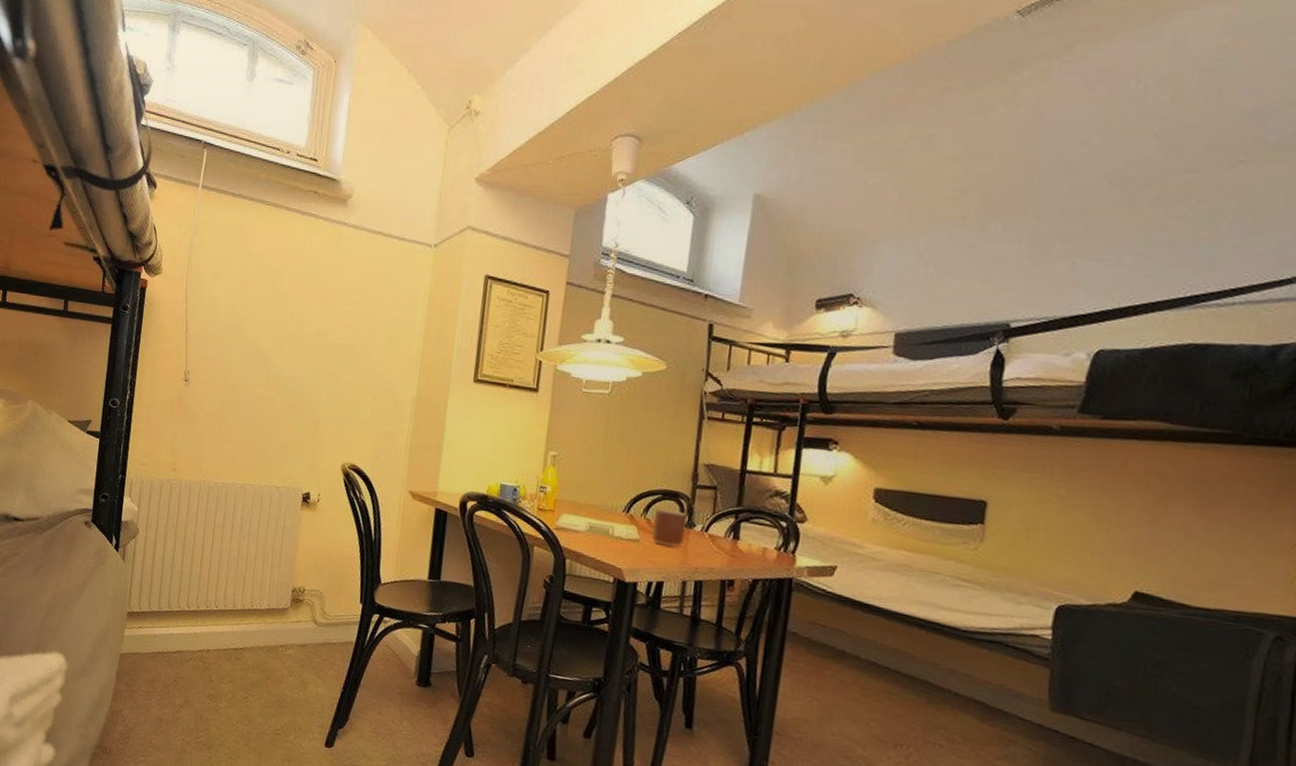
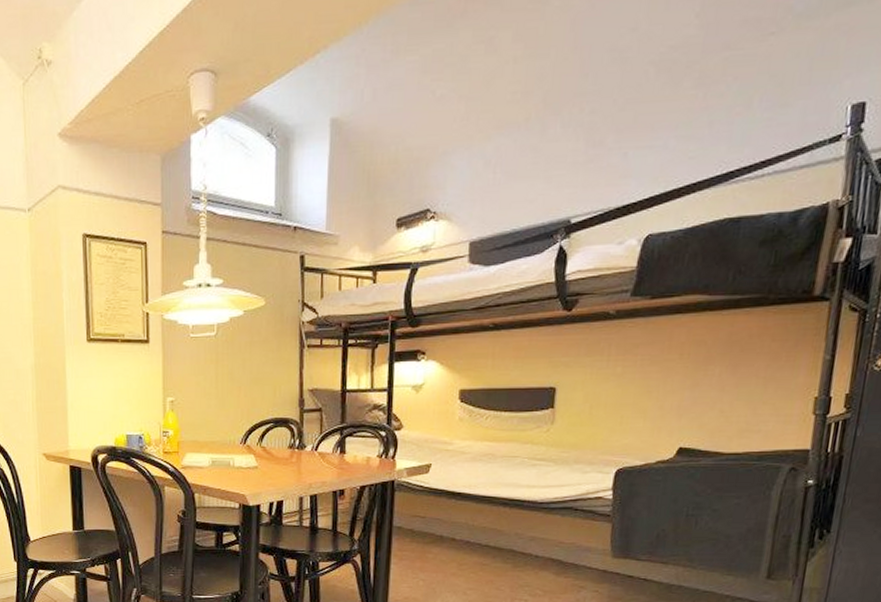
mug: present [652,508,688,548] -> none [269,436,299,468]

